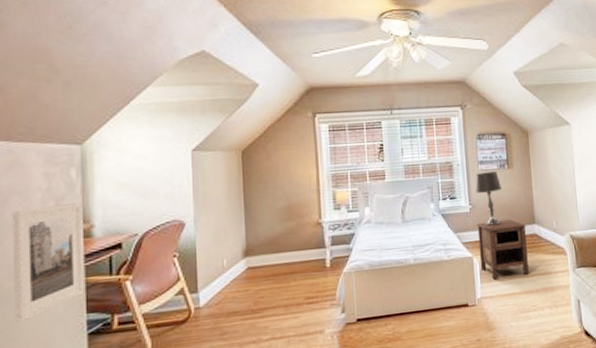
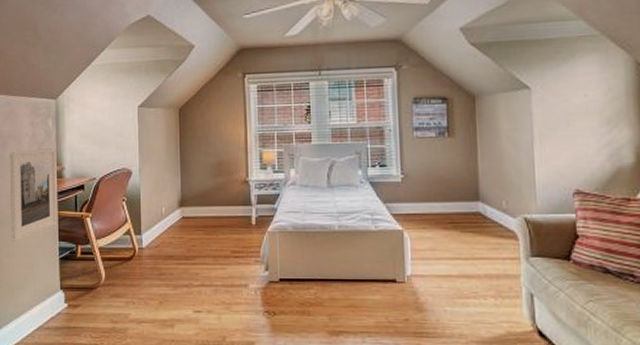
table lamp: present [475,171,501,226] -> none [408,139,440,199]
nightstand: present [477,219,529,280] -> none [409,194,469,258]

